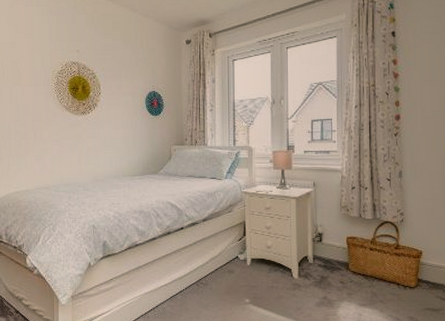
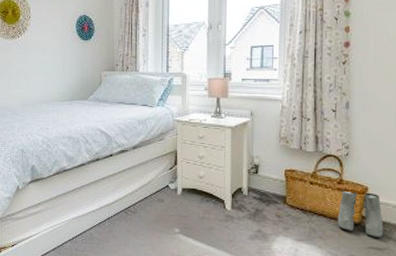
boots: none [396,253,438,300] -> present [337,188,384,238]

